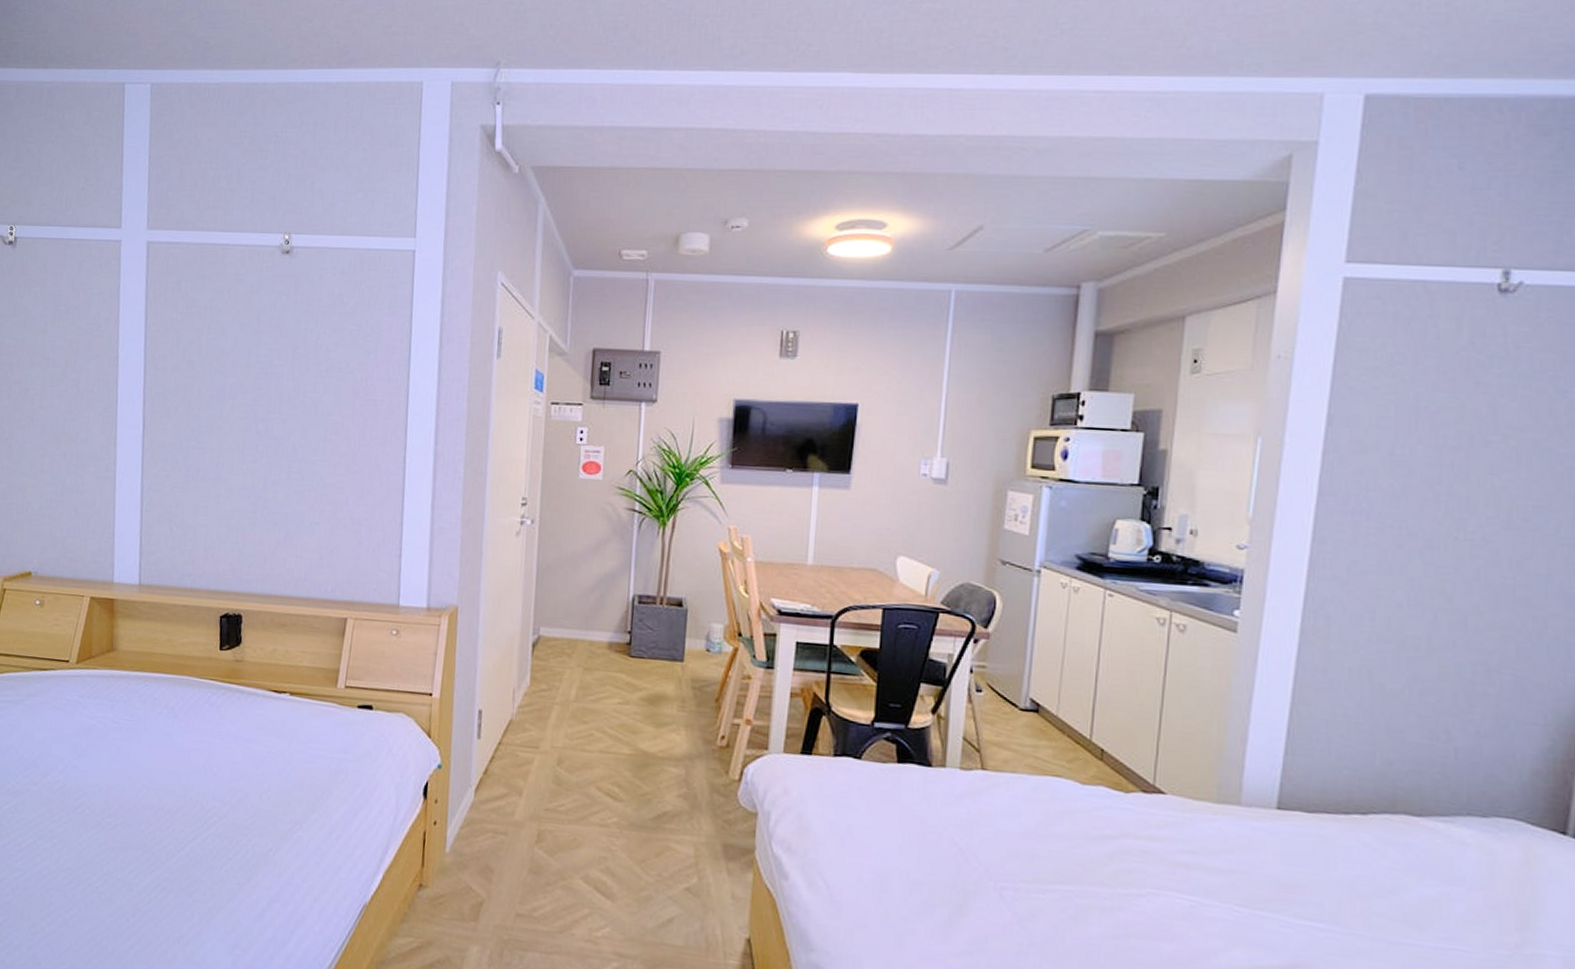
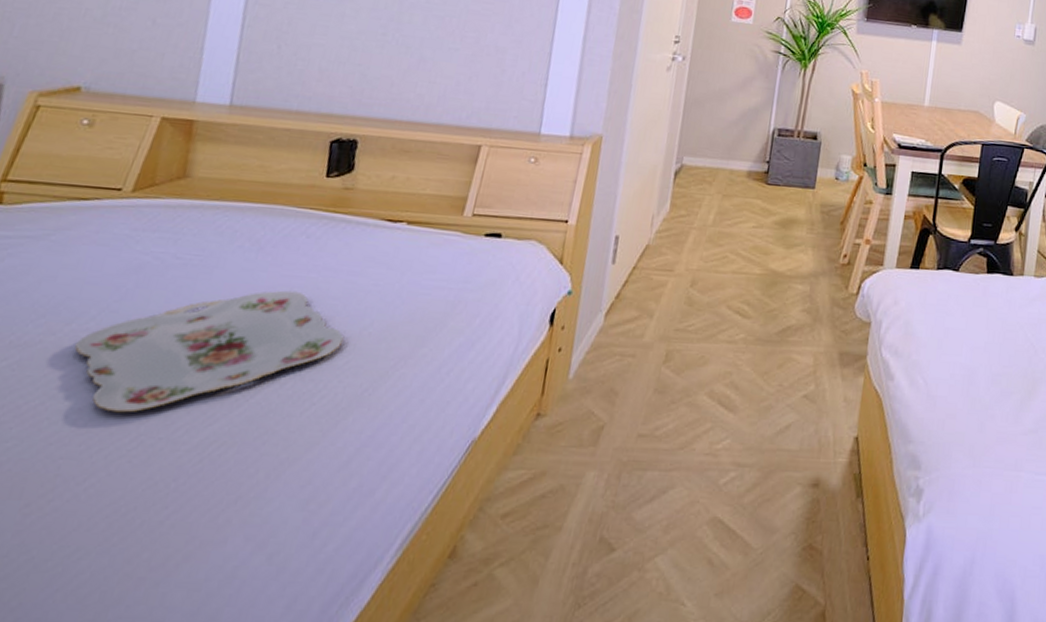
serving tray: none [51,754,249,855] -> present [75,290,345,413]

